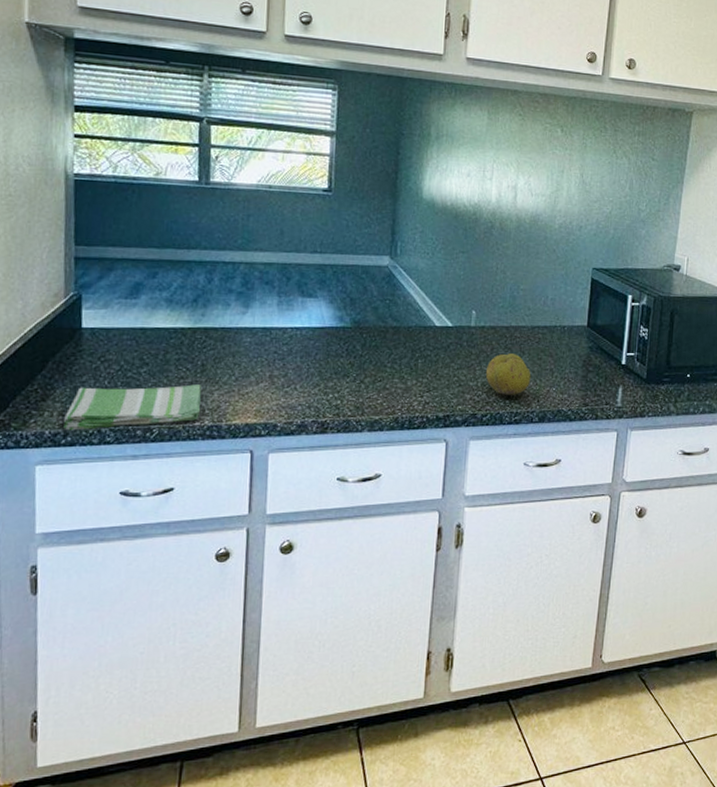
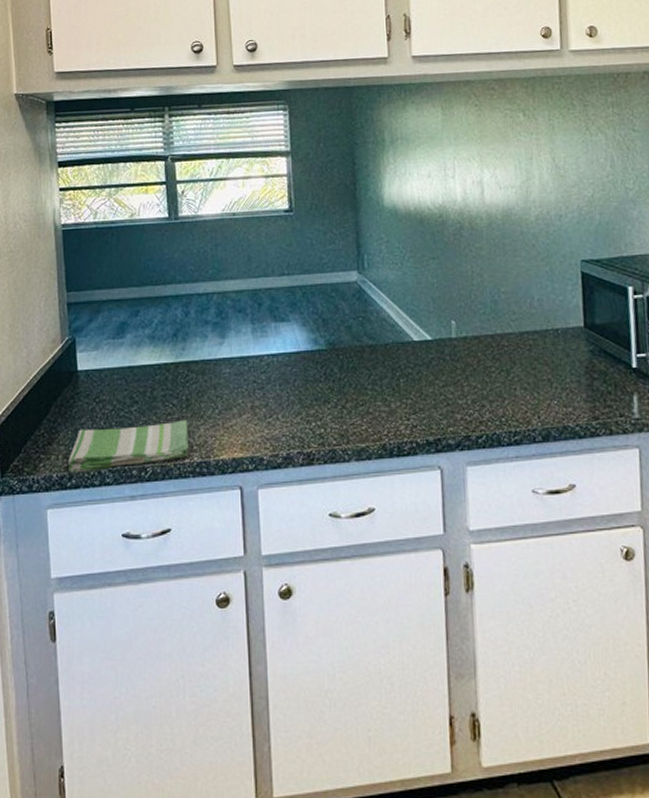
fruit: present [485,353,531,395] -> none [474,365,527,412]

